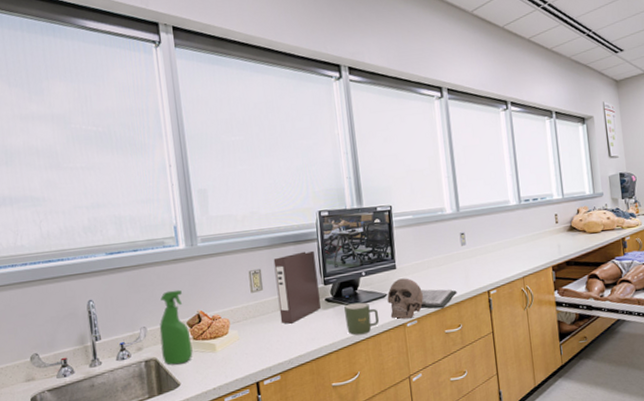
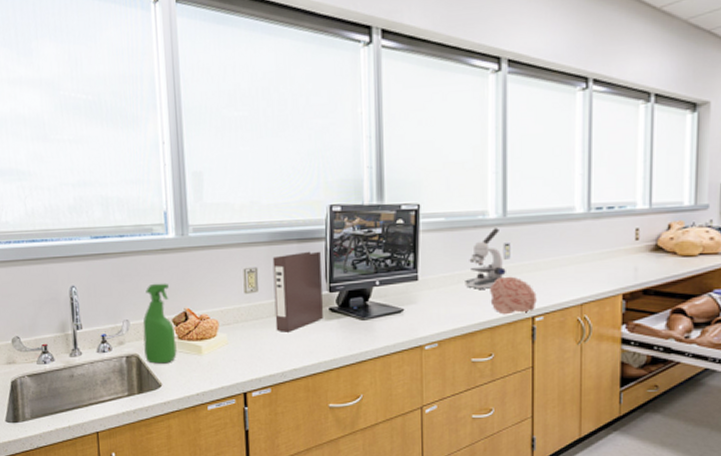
mug: present [344,302,380,337] -> none [351,316,392,355]
skull: present [387,278,423,320] -> none [403,292,448,341]
clipboard: present [420,289,457,309] -> none [444,308,492,332]
microscope: none [433,221,464,273] -> present [465,228,506,291]
brain model: none [453,259,490,291] -> present [490,276,537,314]

